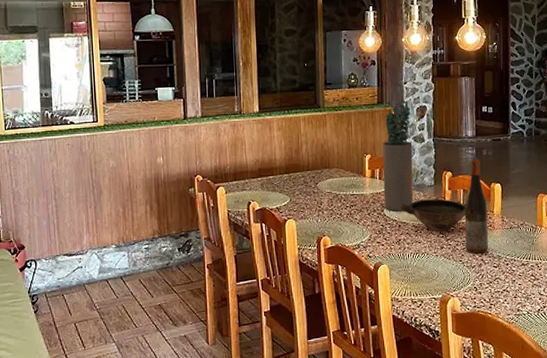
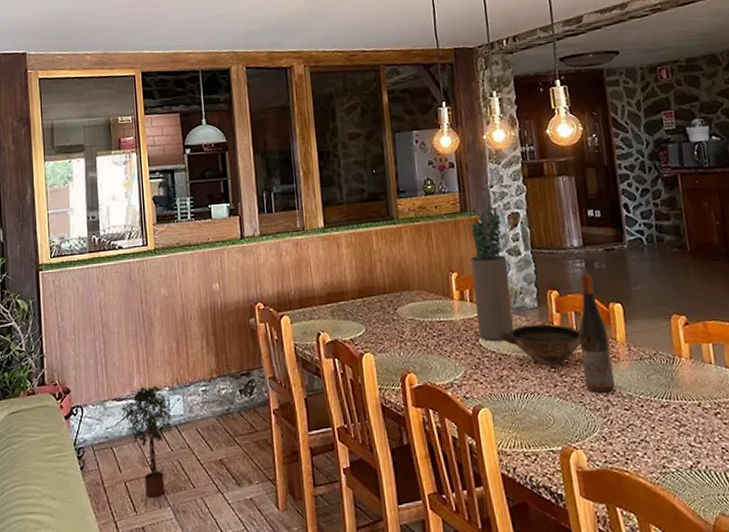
potted tree: none [71,243,121,335] -> present [121,385,176,498]

